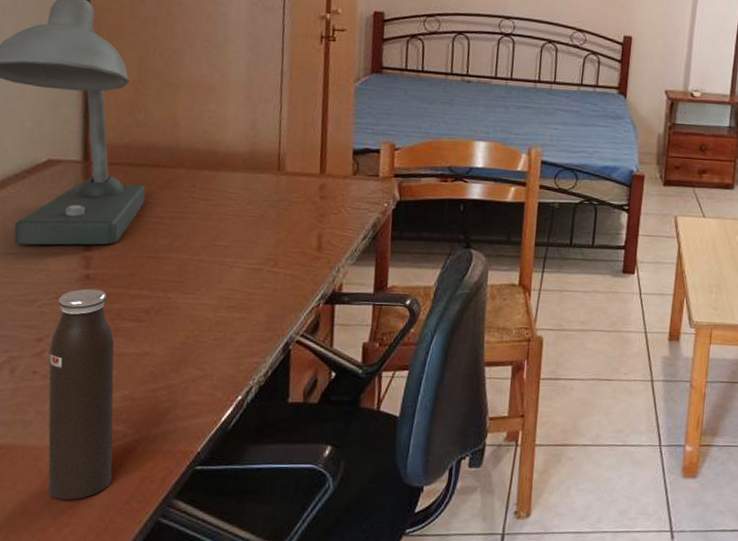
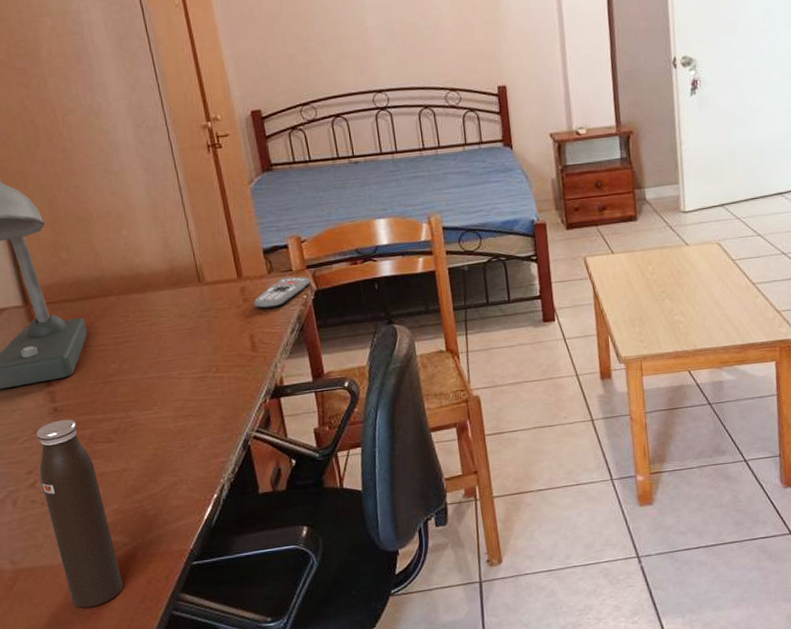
remote control: none [330,183,396,211] -> present [254,276,311,309]

